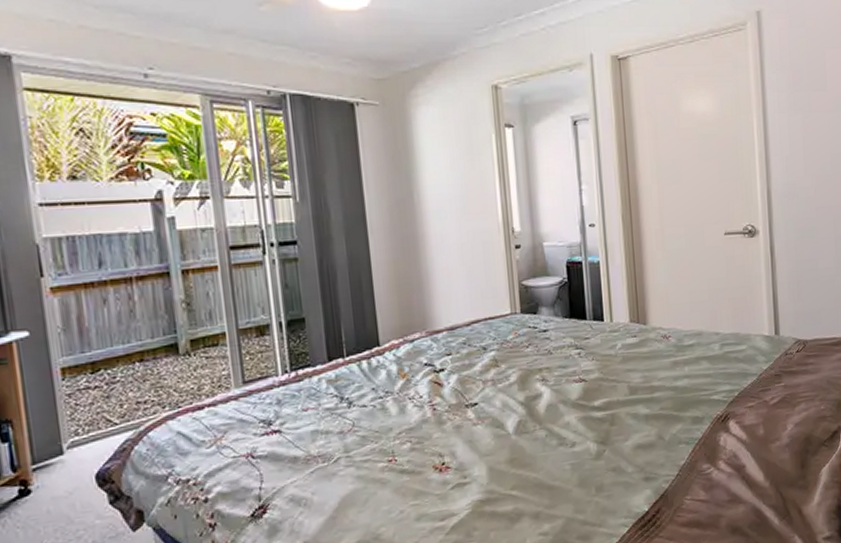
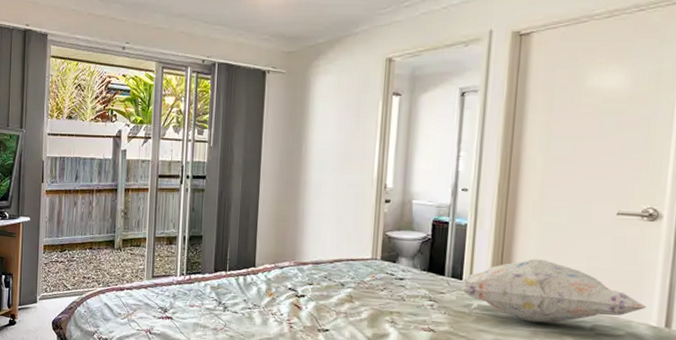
decorative pillow: none [604,287,759,353] -> present [461,259,646,323]

